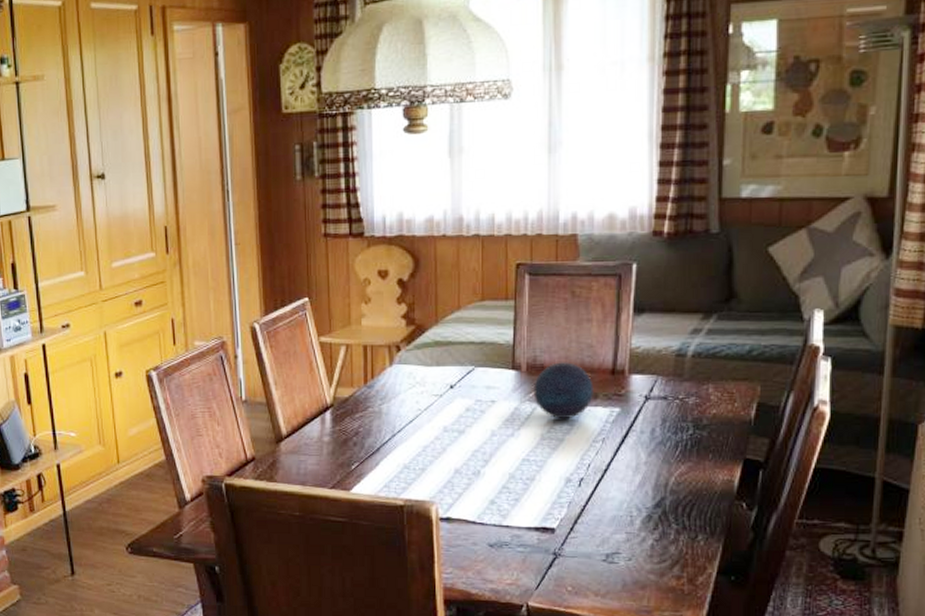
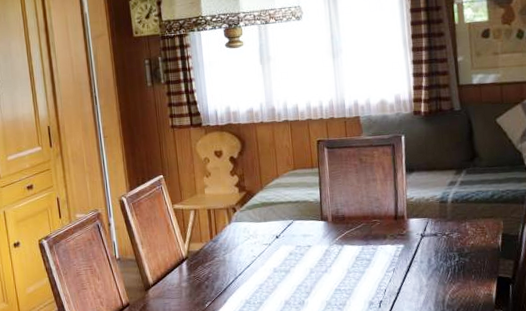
decorative orb: present [533,361,594,420] -> none [338,212,383,257]

